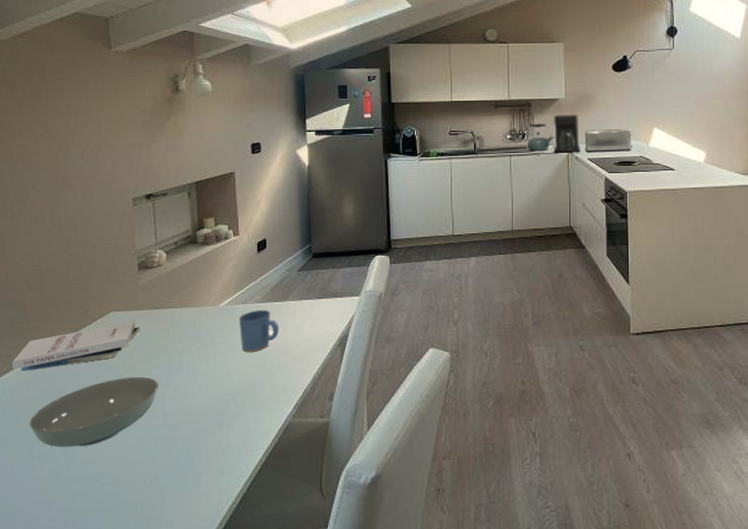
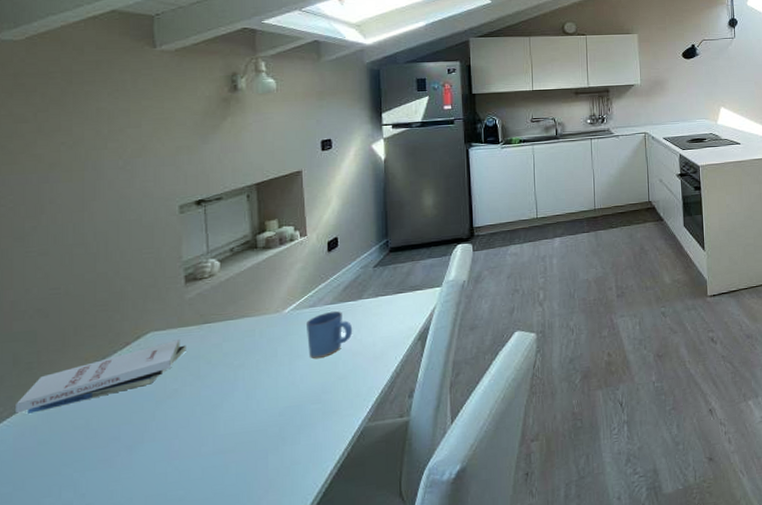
bowl: present [29,376,158,448] -> none [37,400,208,497]
kettle: present [527,123,554,151] -> none [606,107,632,133]
coffee maker: present [553,113,581,153] -> none [630,97,657,134]
toaster: present [584,128,633,153] -> none [659,109,703,133]

